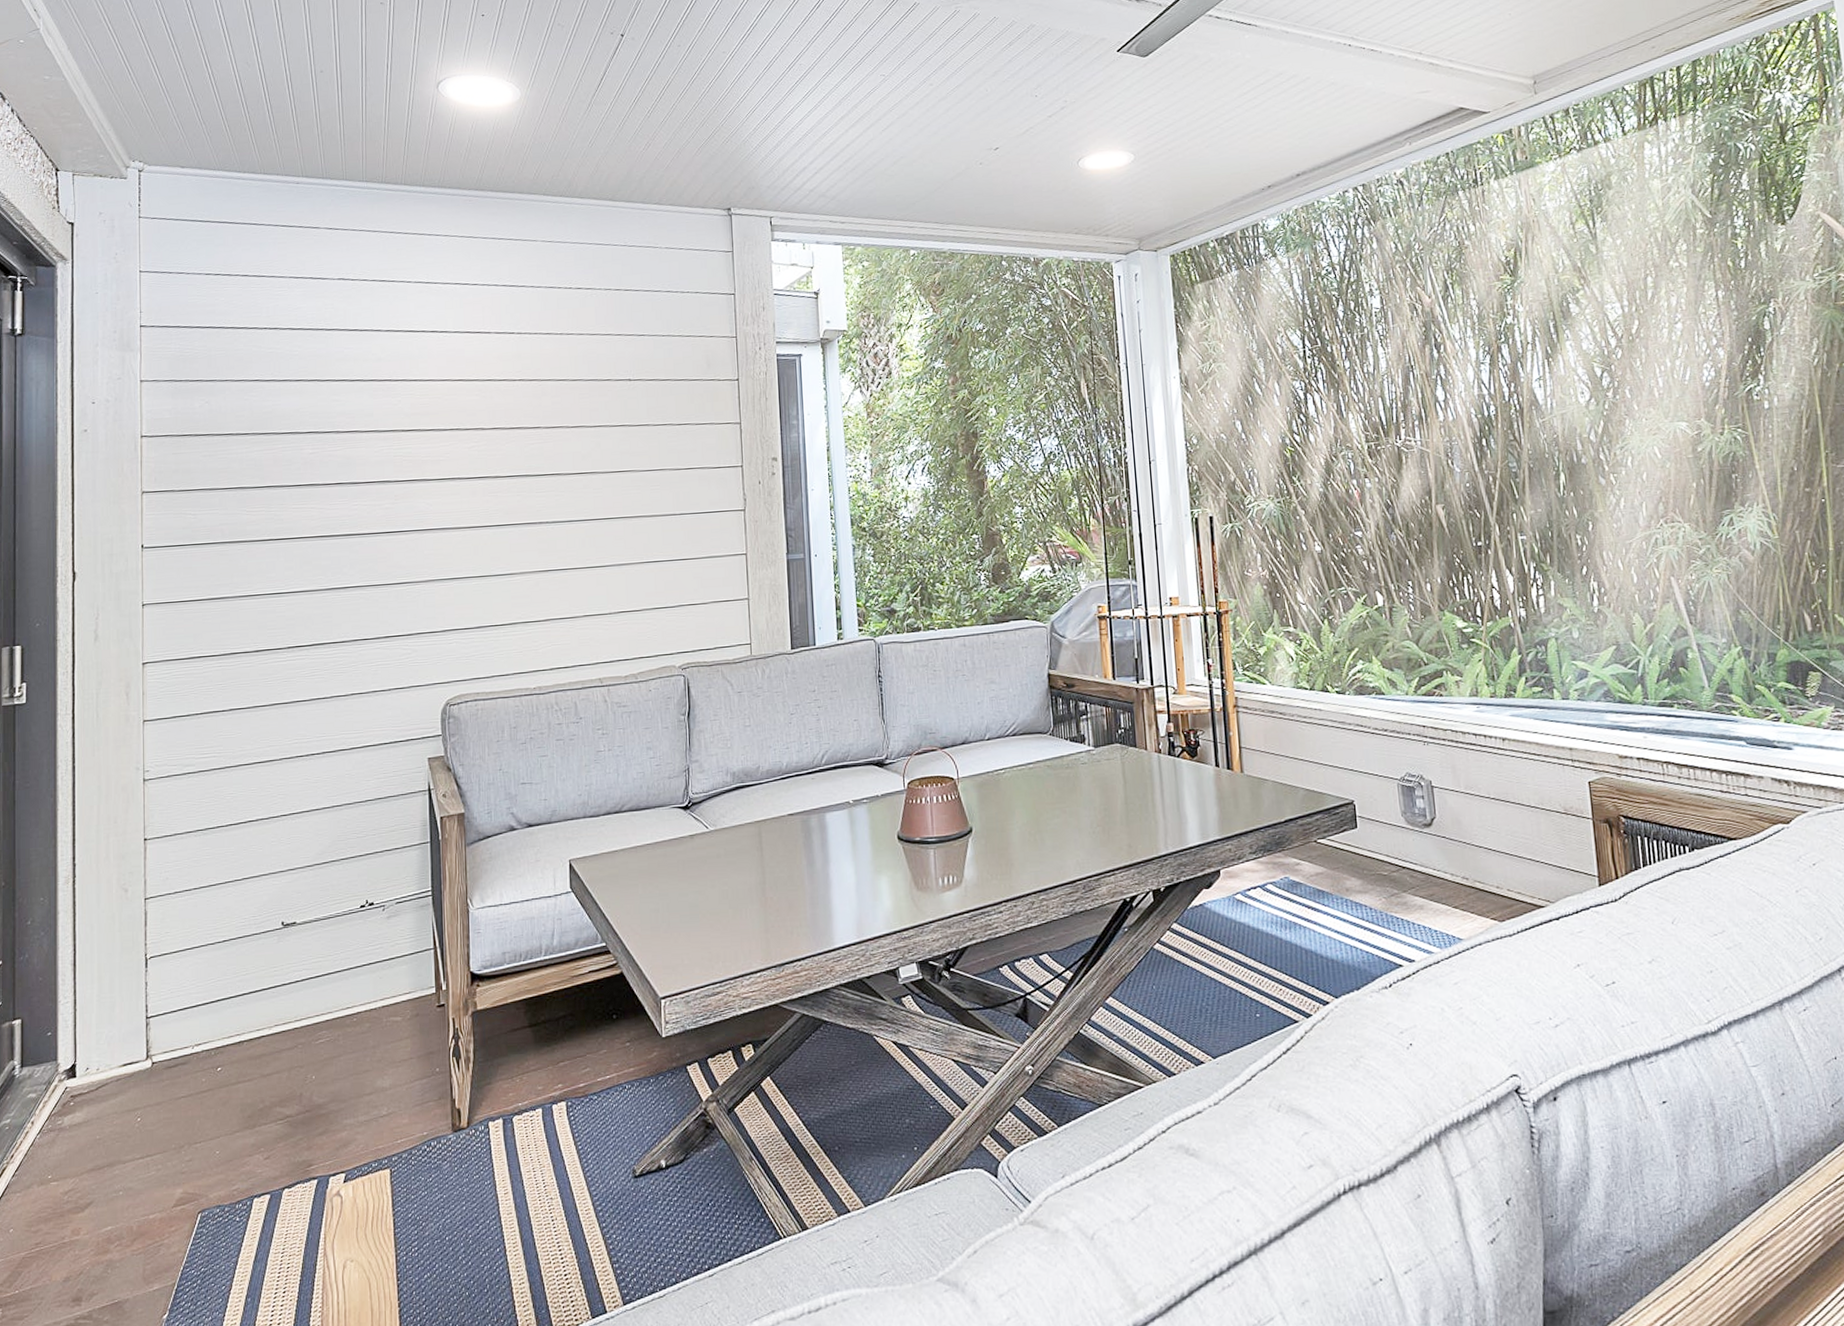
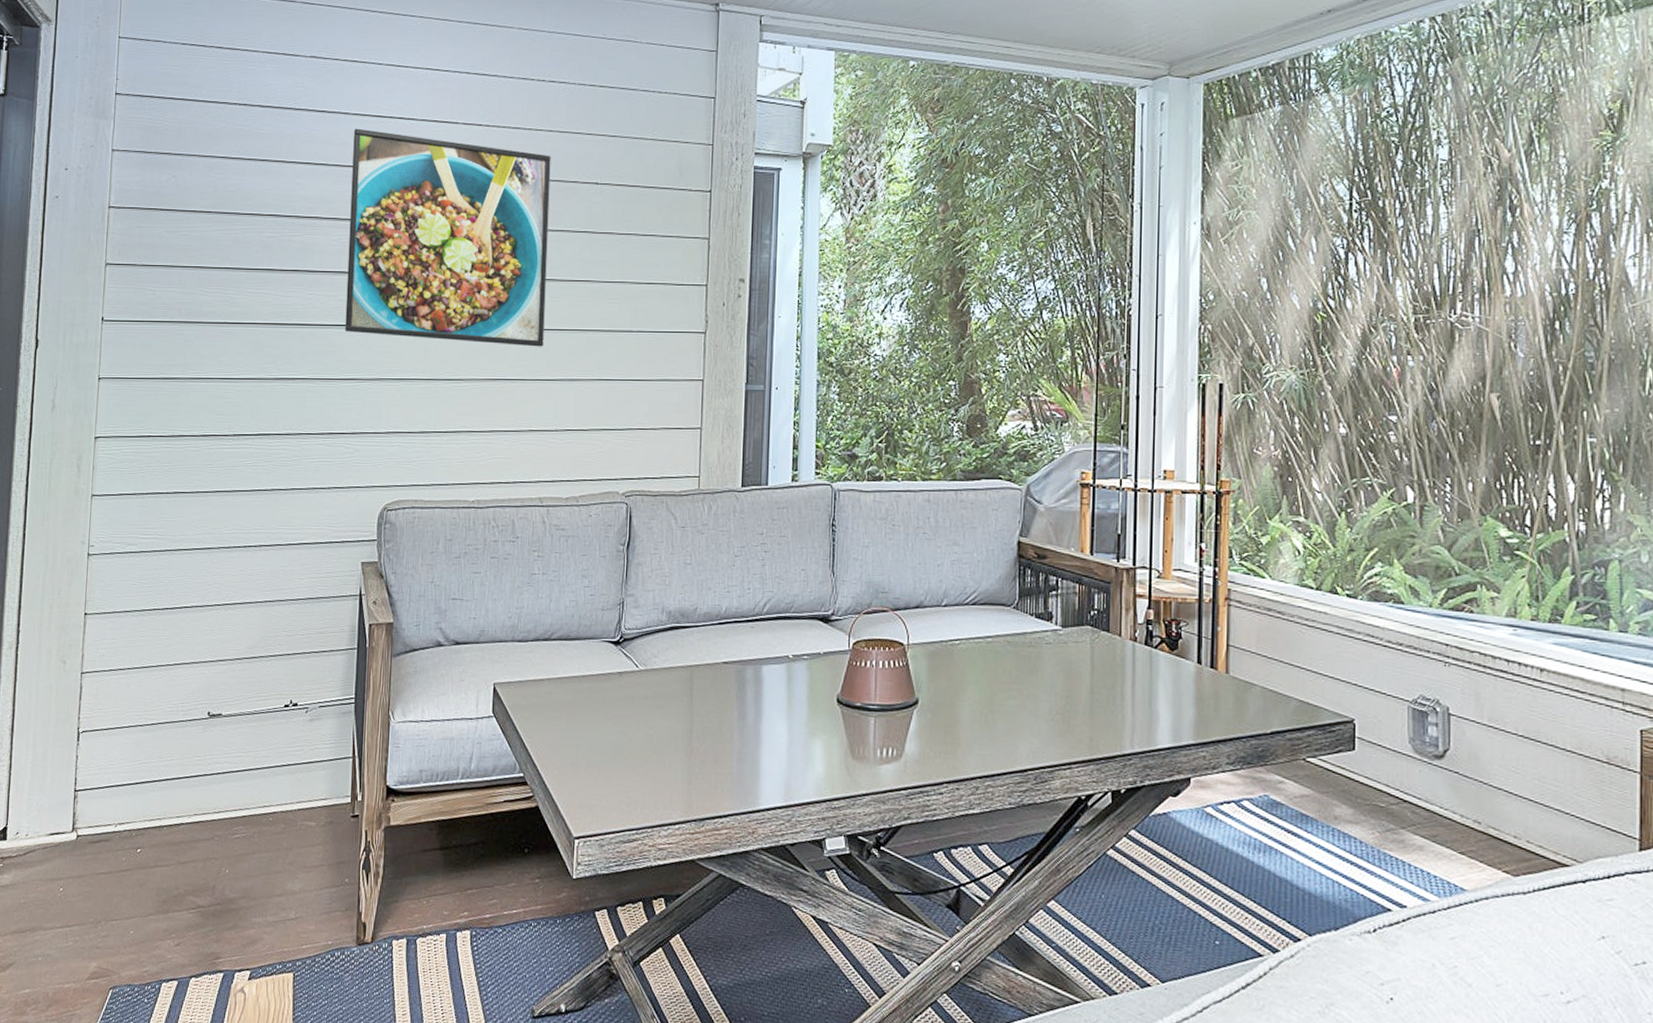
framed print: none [388,344,591,539] -> present [345,128,551,347]

